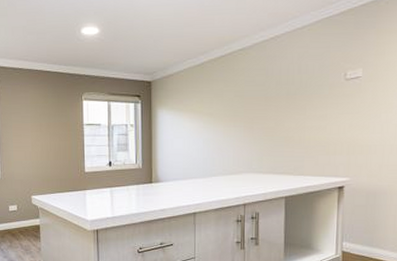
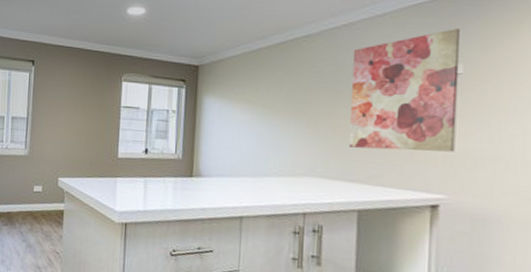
wall art: none [278,38,361,145] -> present [349,28,461,152]

